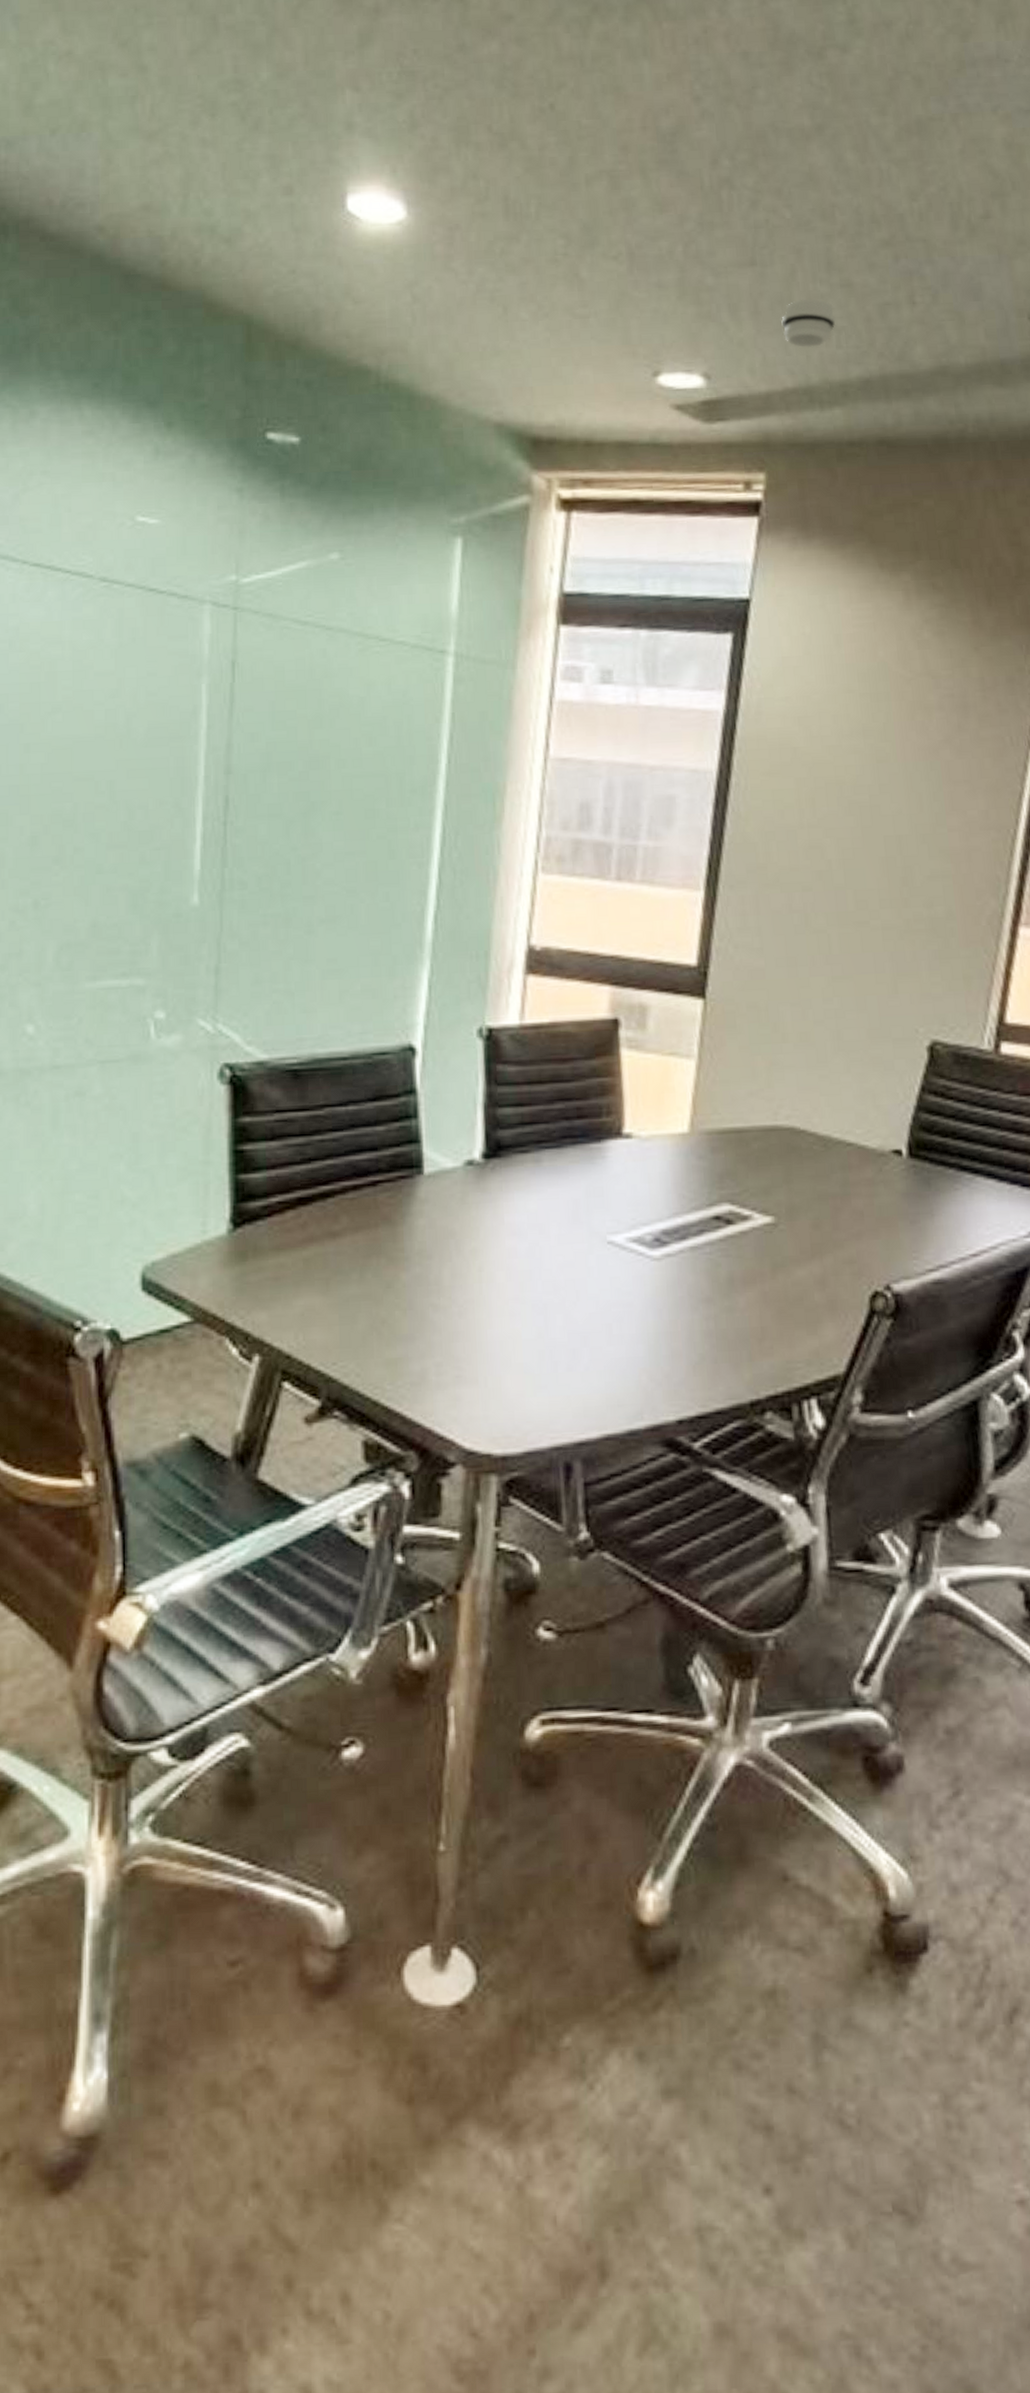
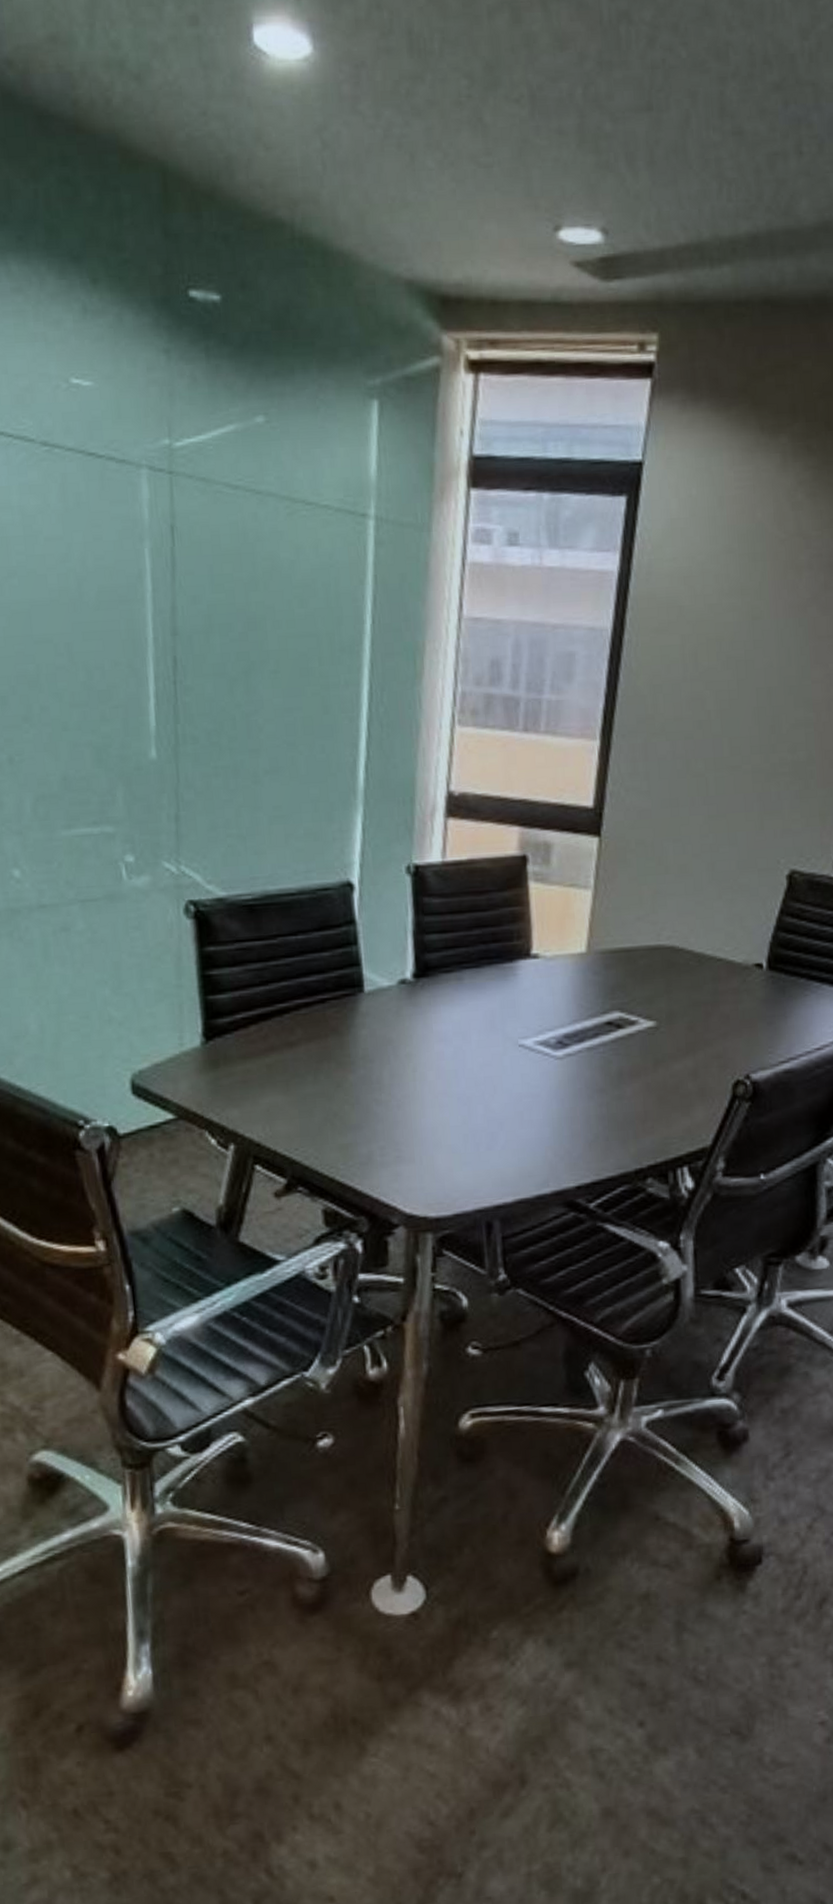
smoke detector: present [781,298,836,348] -> none [676,147,727,202]

